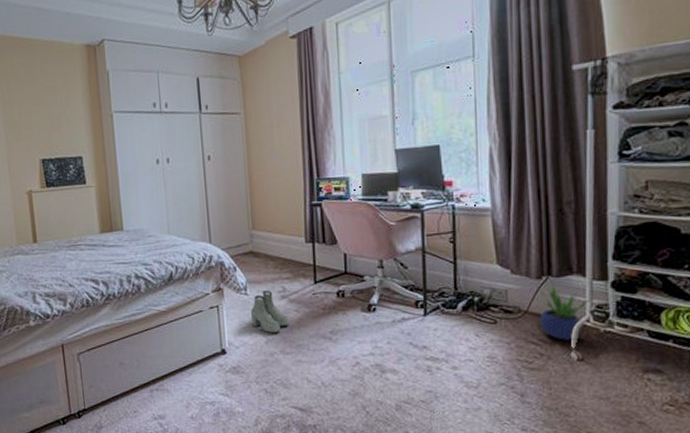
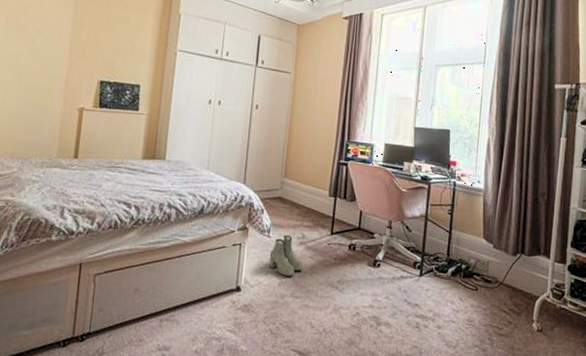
potted plant: present [539,283,590,341] -> none [511,261,551,313]

